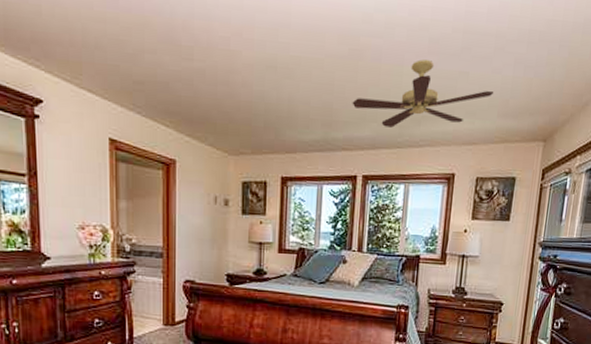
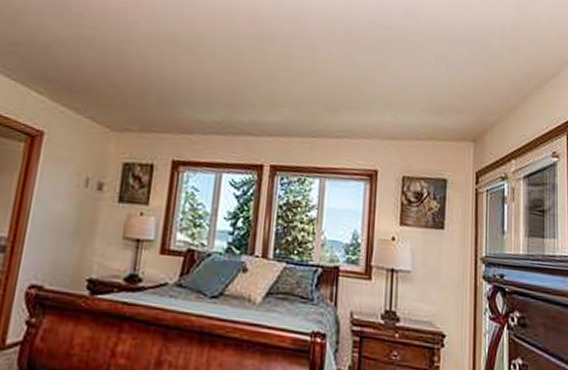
ceiling fan: present [352,59,493,128] -> none [260,48,415,116]

